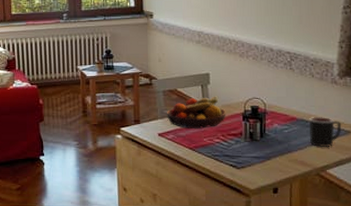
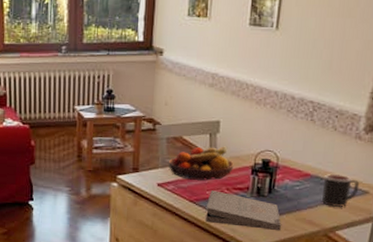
pizza box: none [204,137,276,173] -> present [205,190,281,231]

